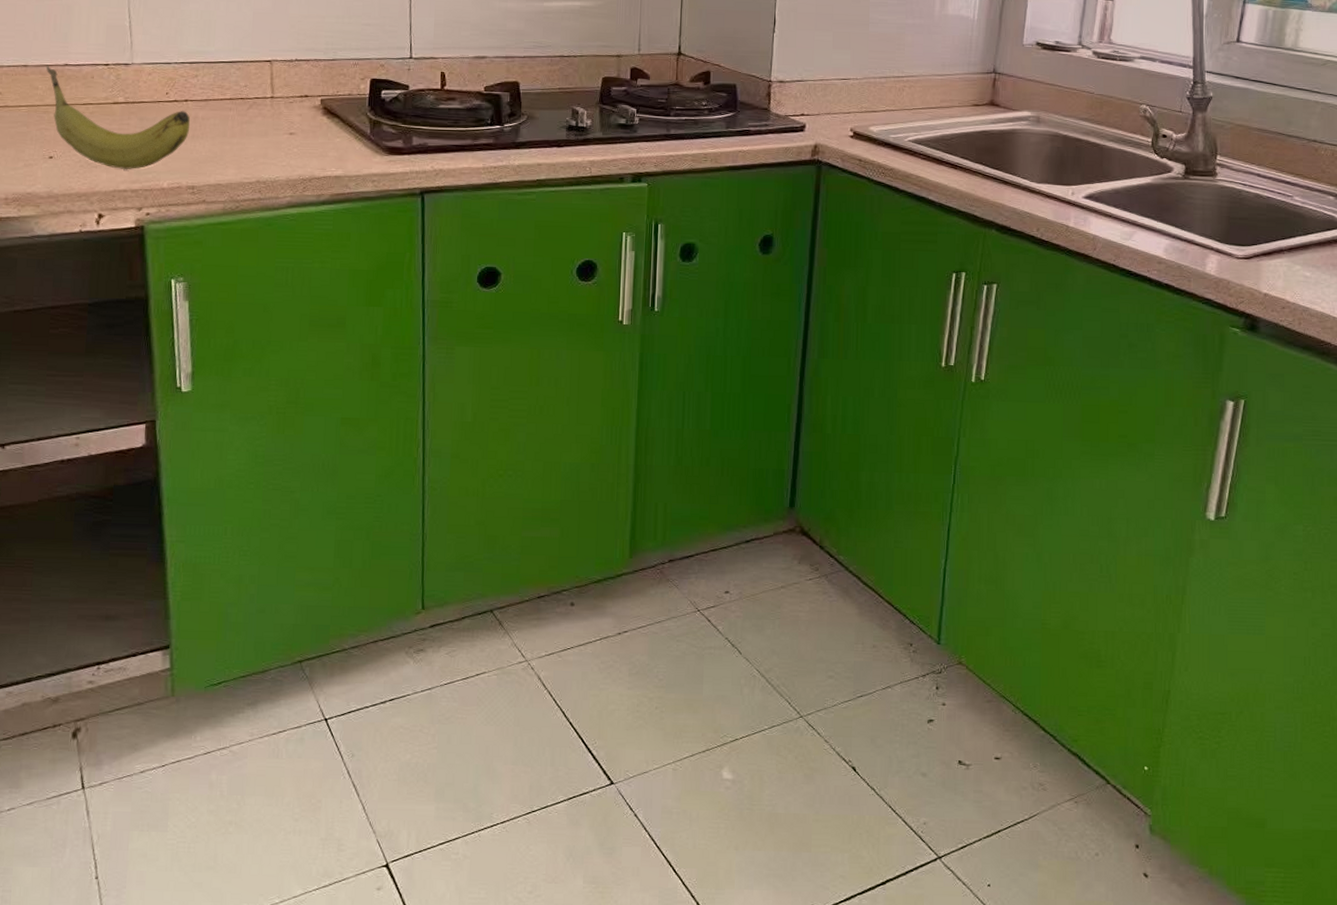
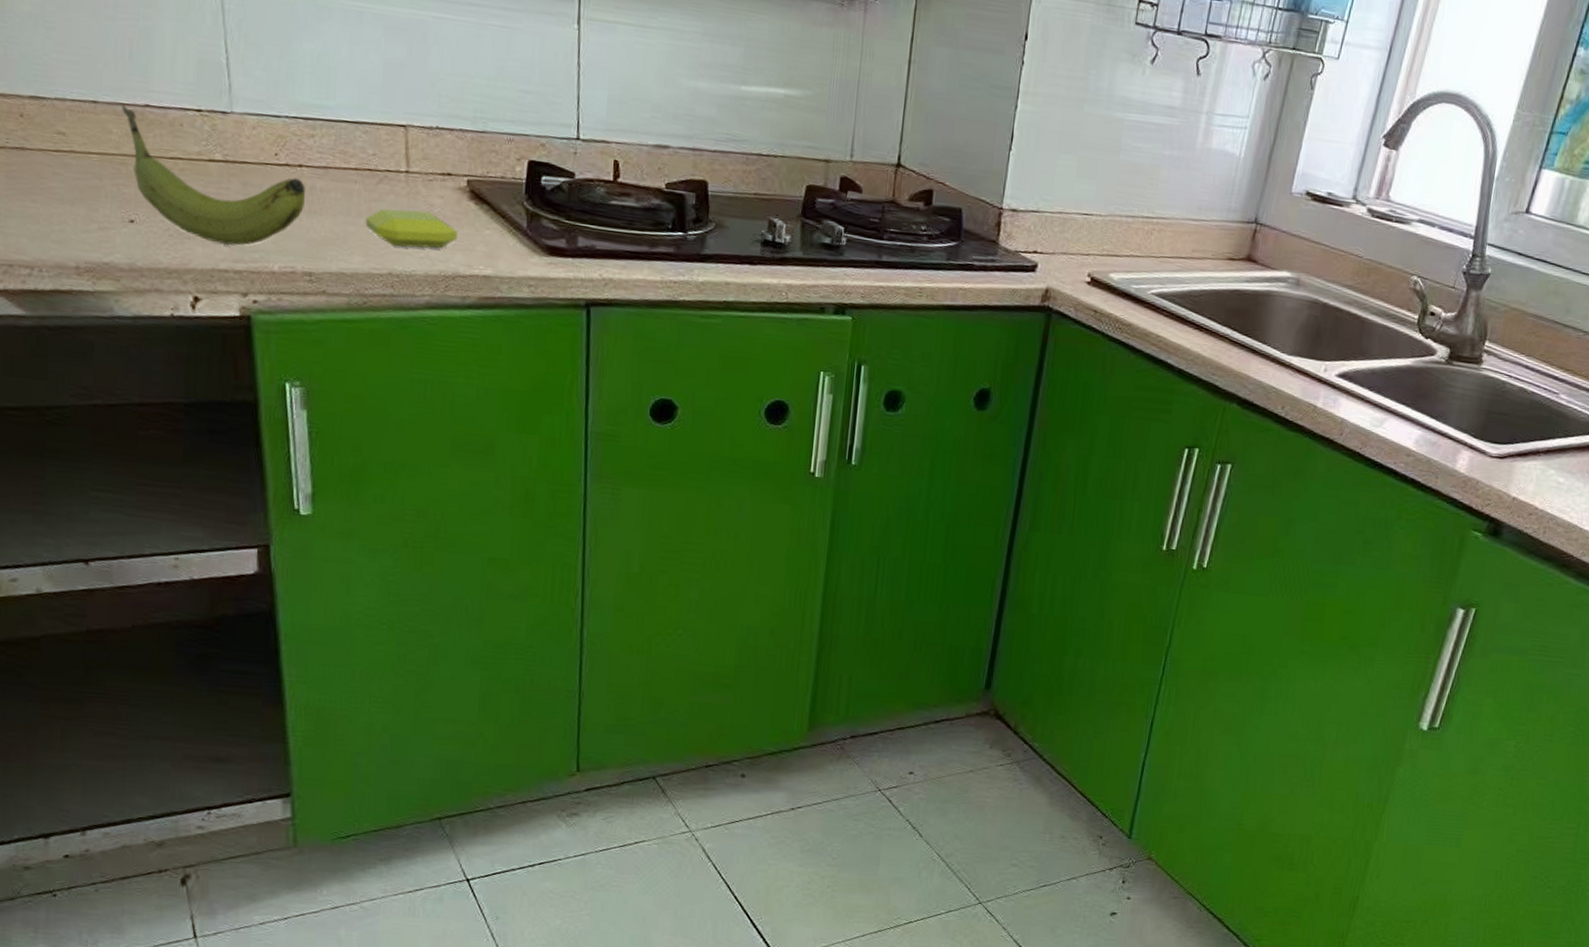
soap bar: none [238,127,313,159] -> present [365,209,457,249]

